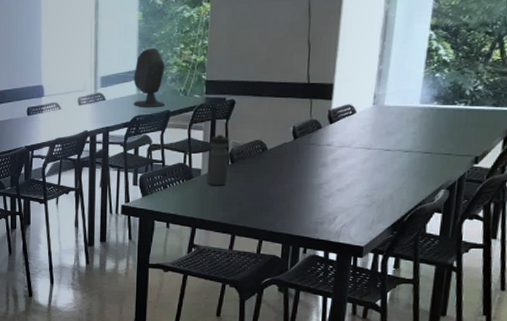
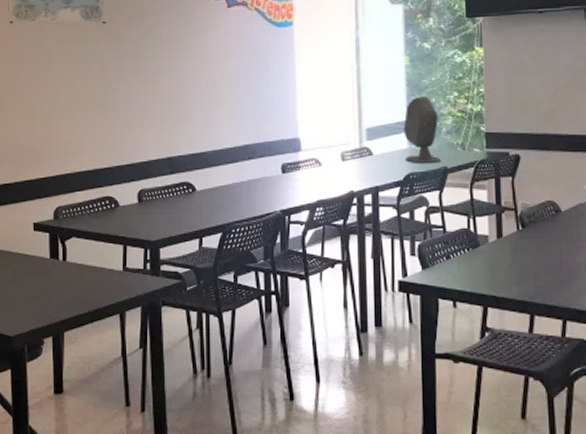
water bottle: present [207,133,229,186] -> none [495,193,519,255]

